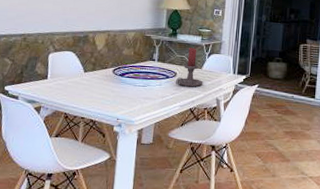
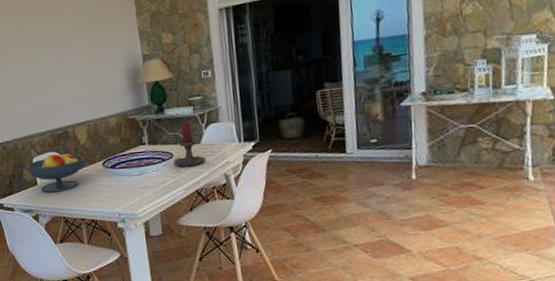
fruit bowl: none [41,53,98,89] -> present [26,152,85,193]

